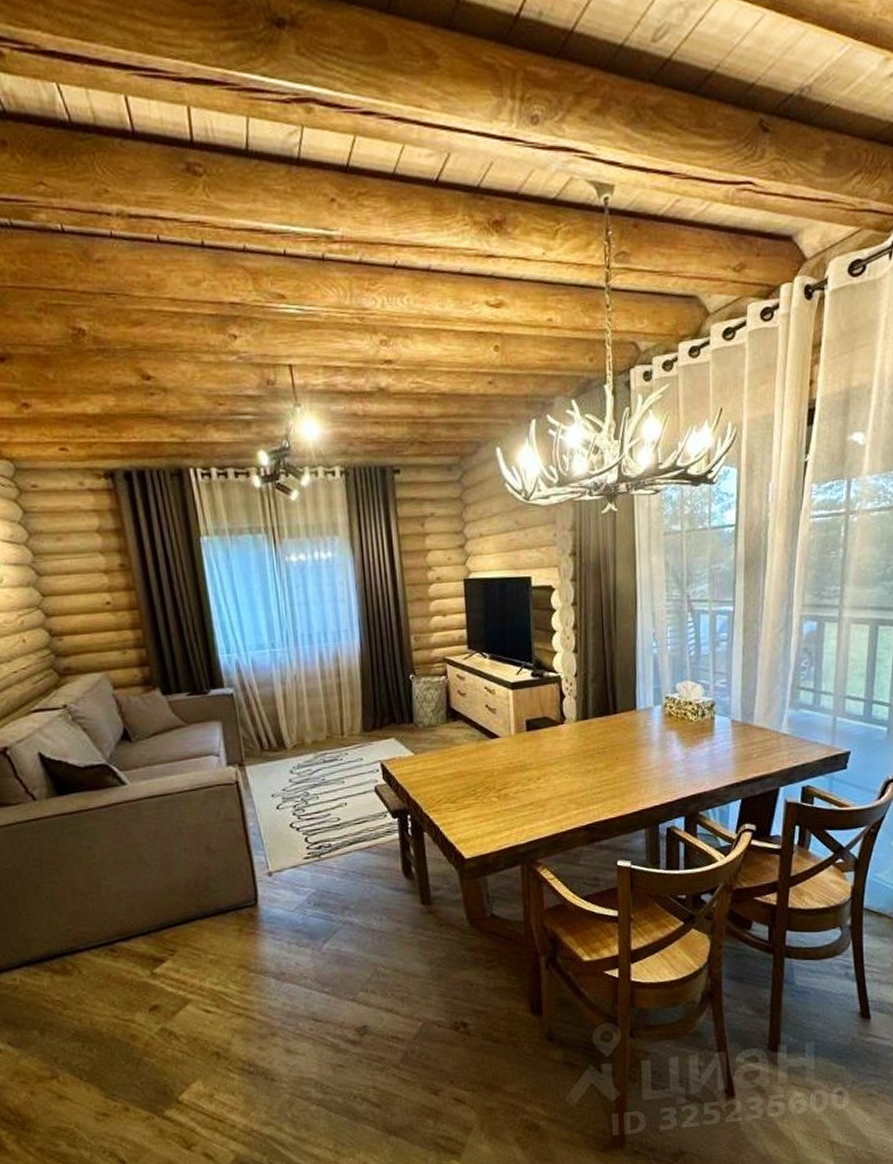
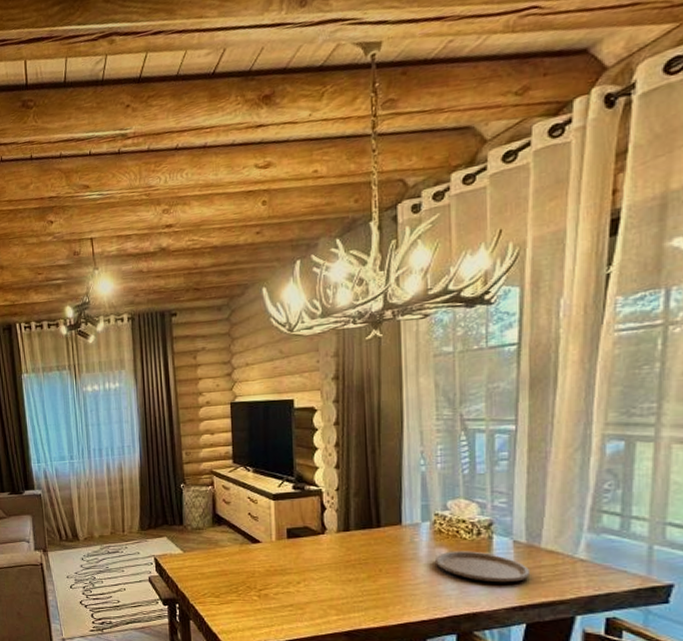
plate: none [666,732,744,762] -> present [435,551,529,583]

